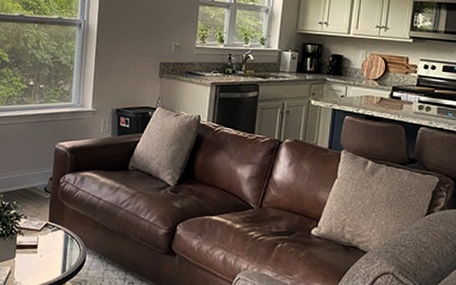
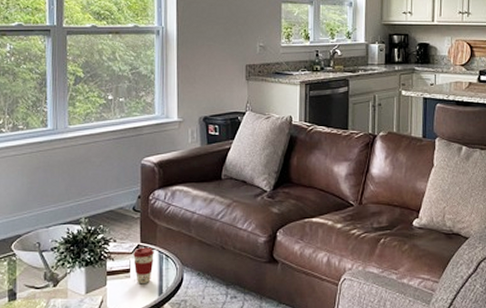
coffee cup: none [41,226,61,261] -> present [133,247,154,285]

